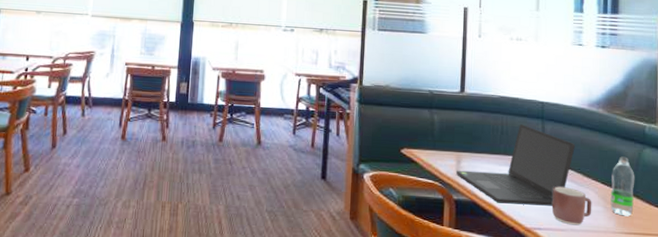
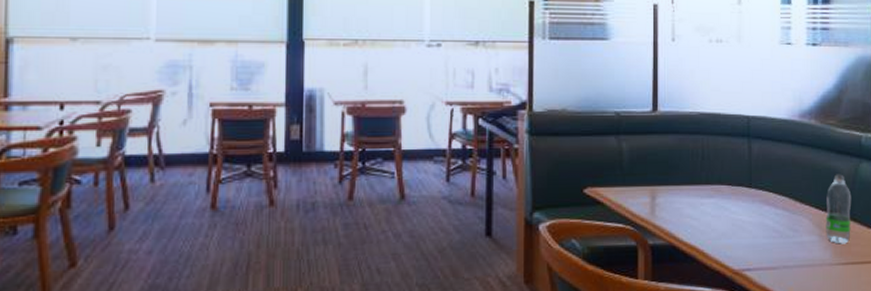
laptop: present [456,124,575,206] -> none [651,146,786,244]
mug: present [551,186,592,226] -> none [761,216,806,261]

